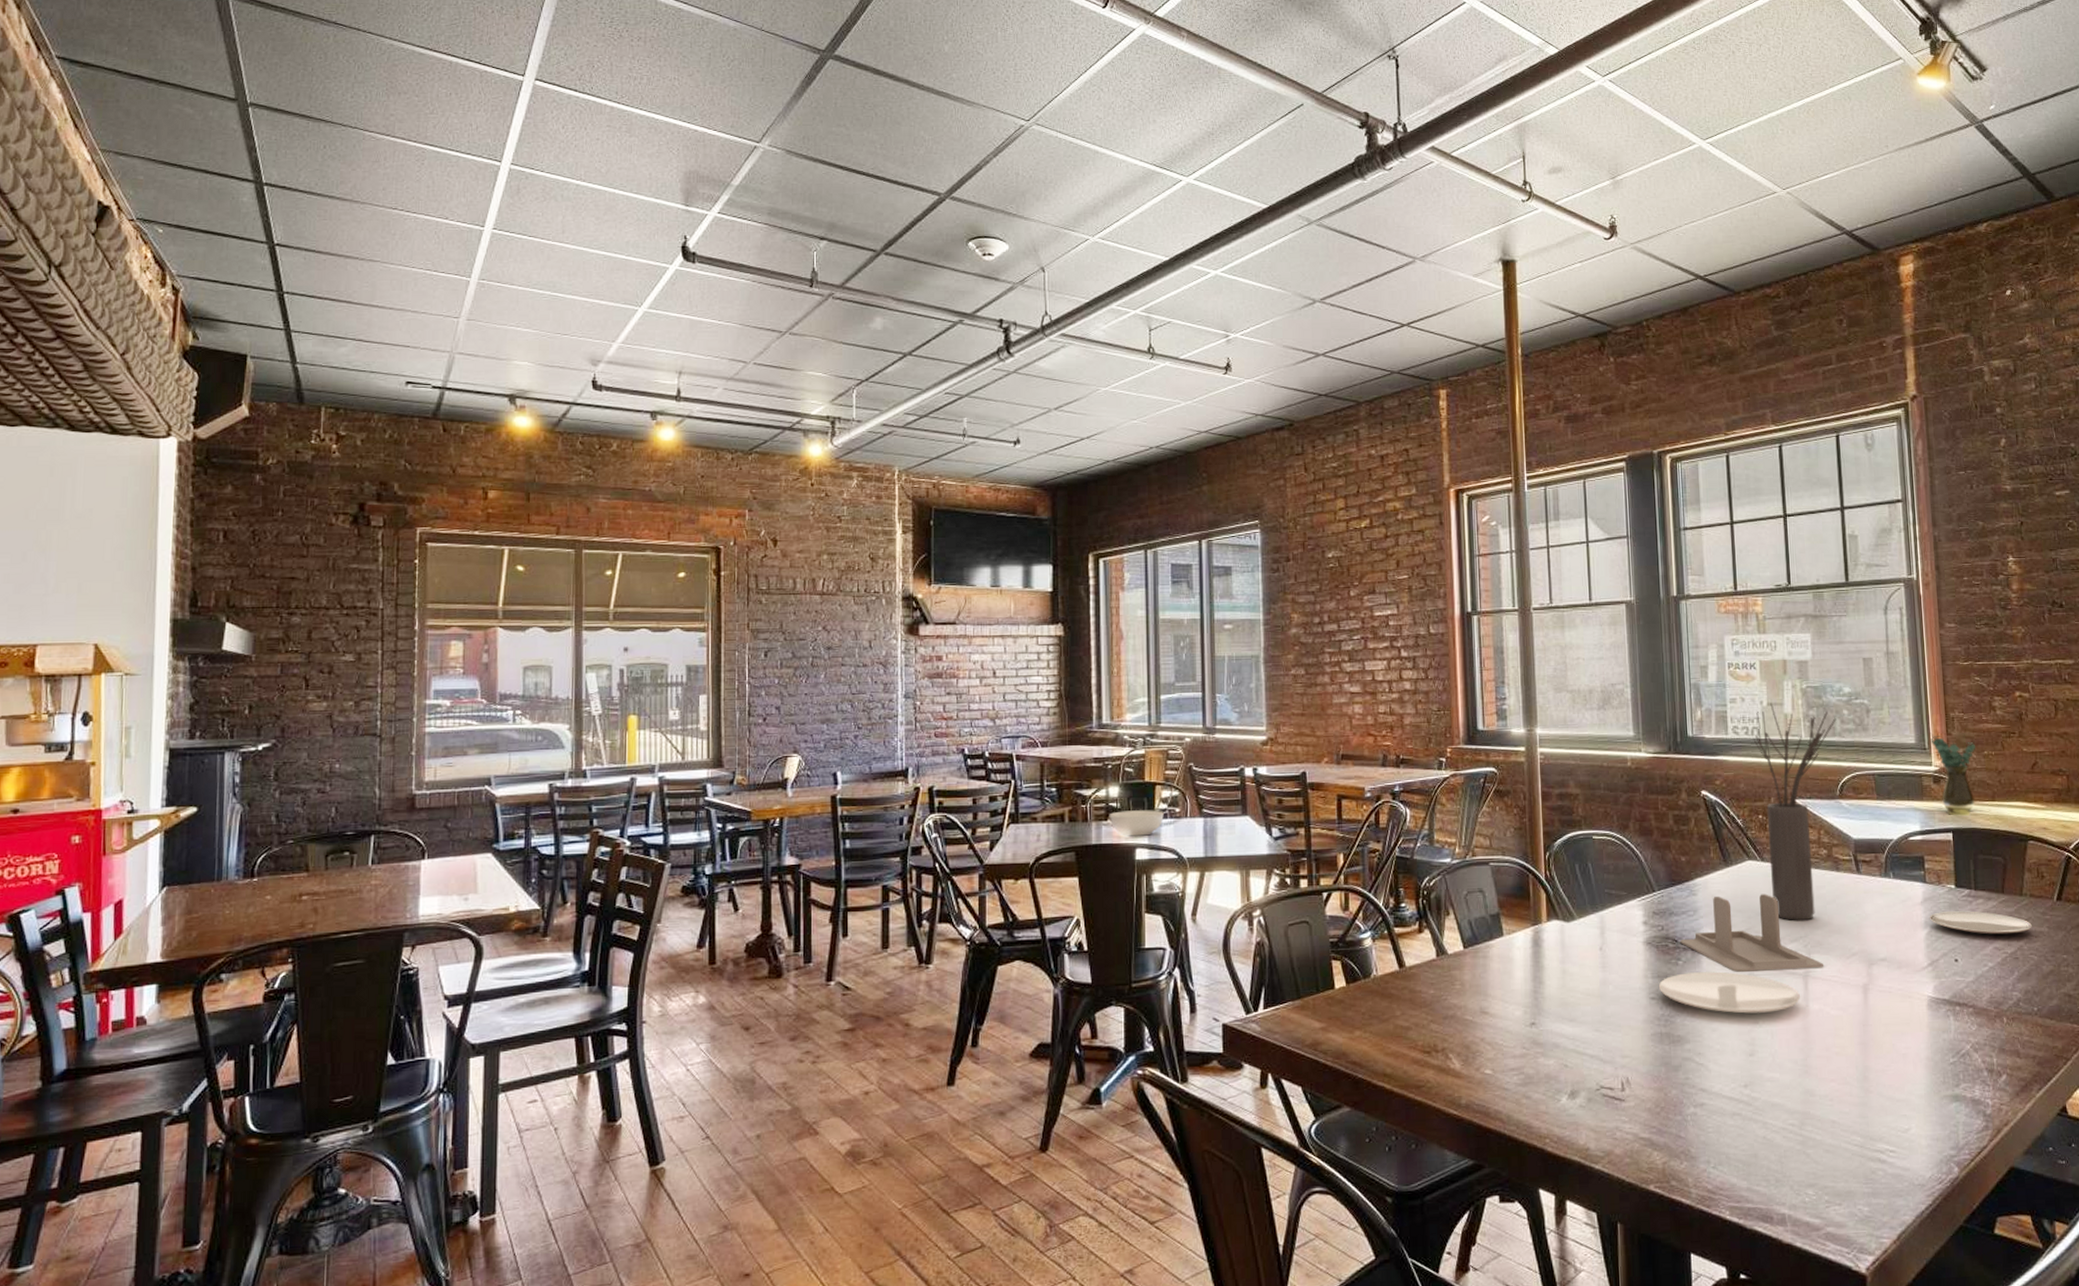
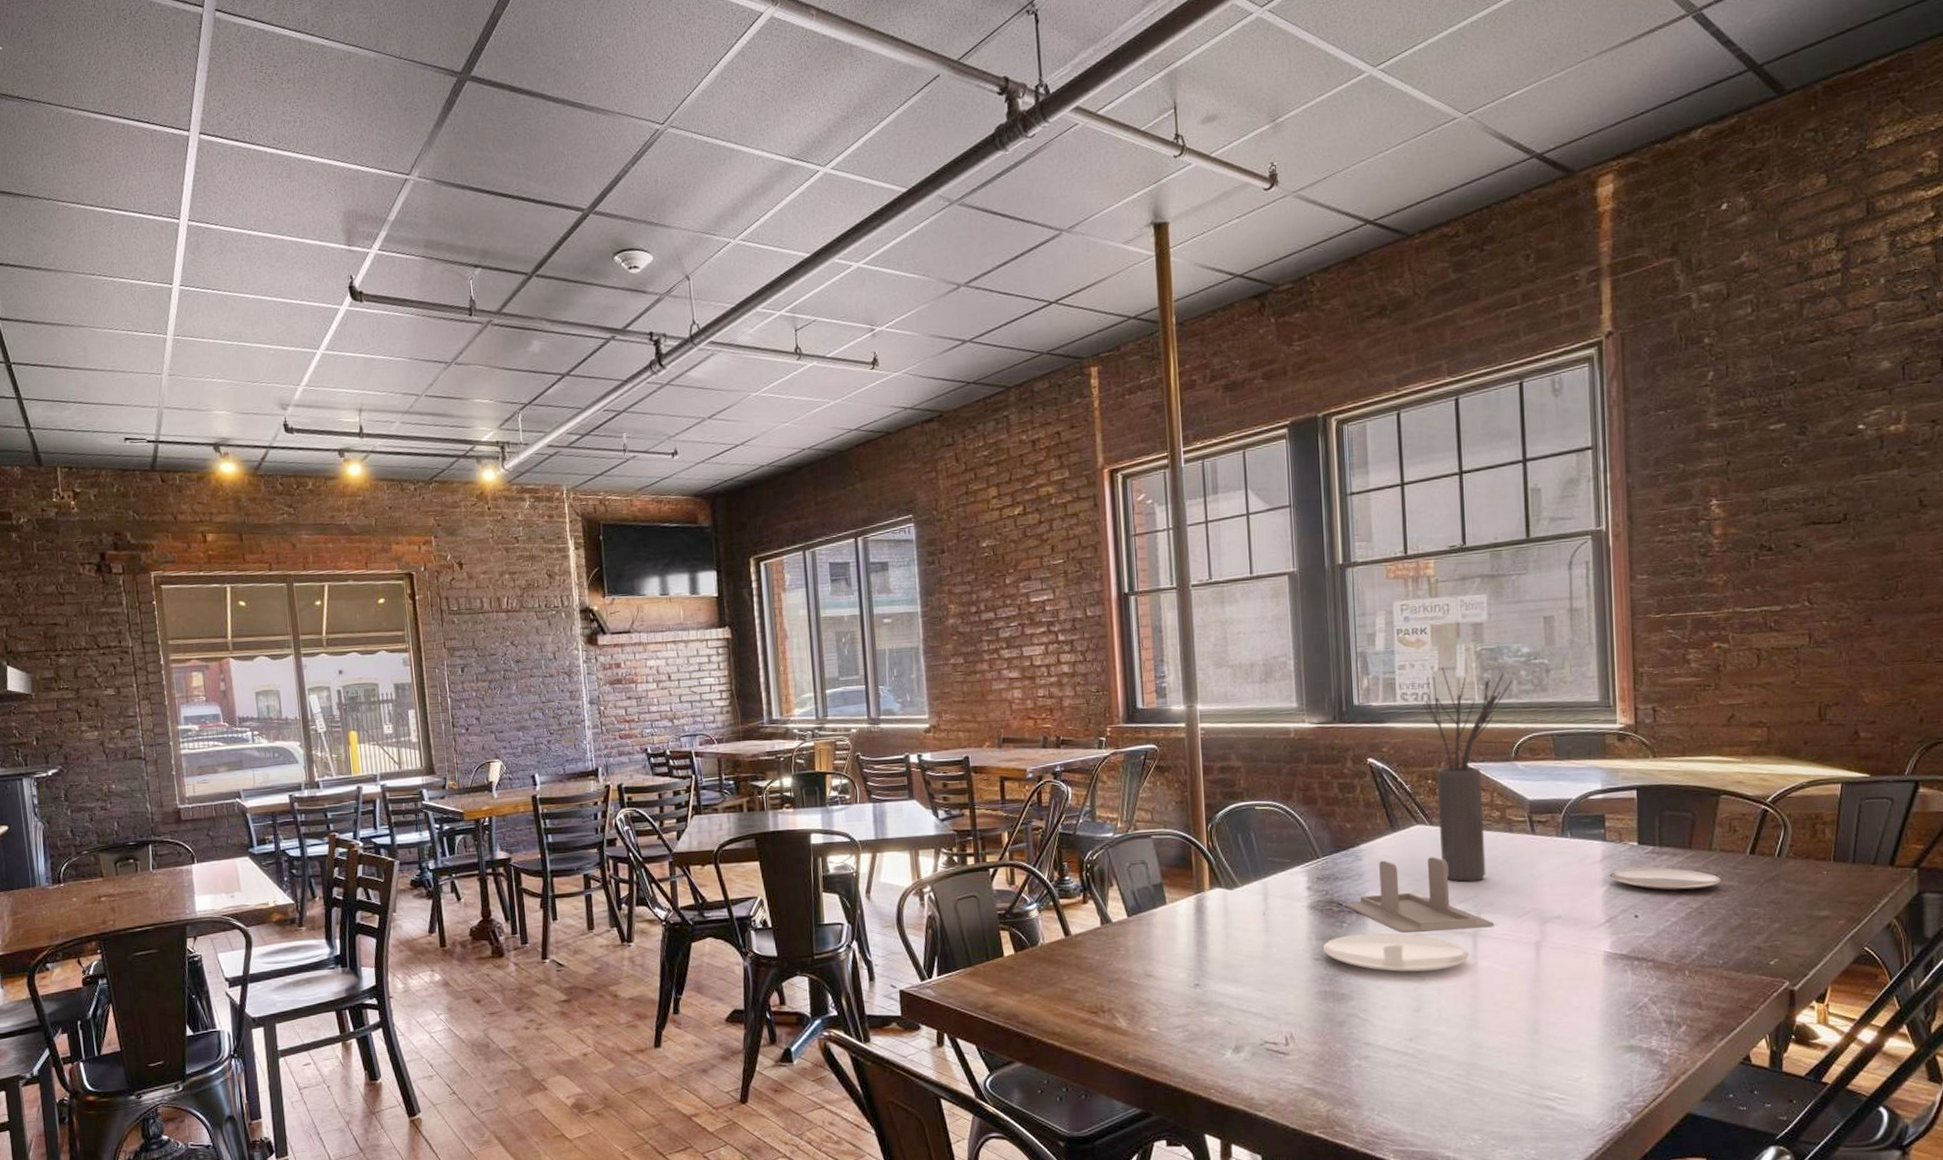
bowl: present [1109,810,1164,836] -> none [784,797,835,823]
vase: present [1930,733,1975,816] -> none [1616,689,1665,773]

